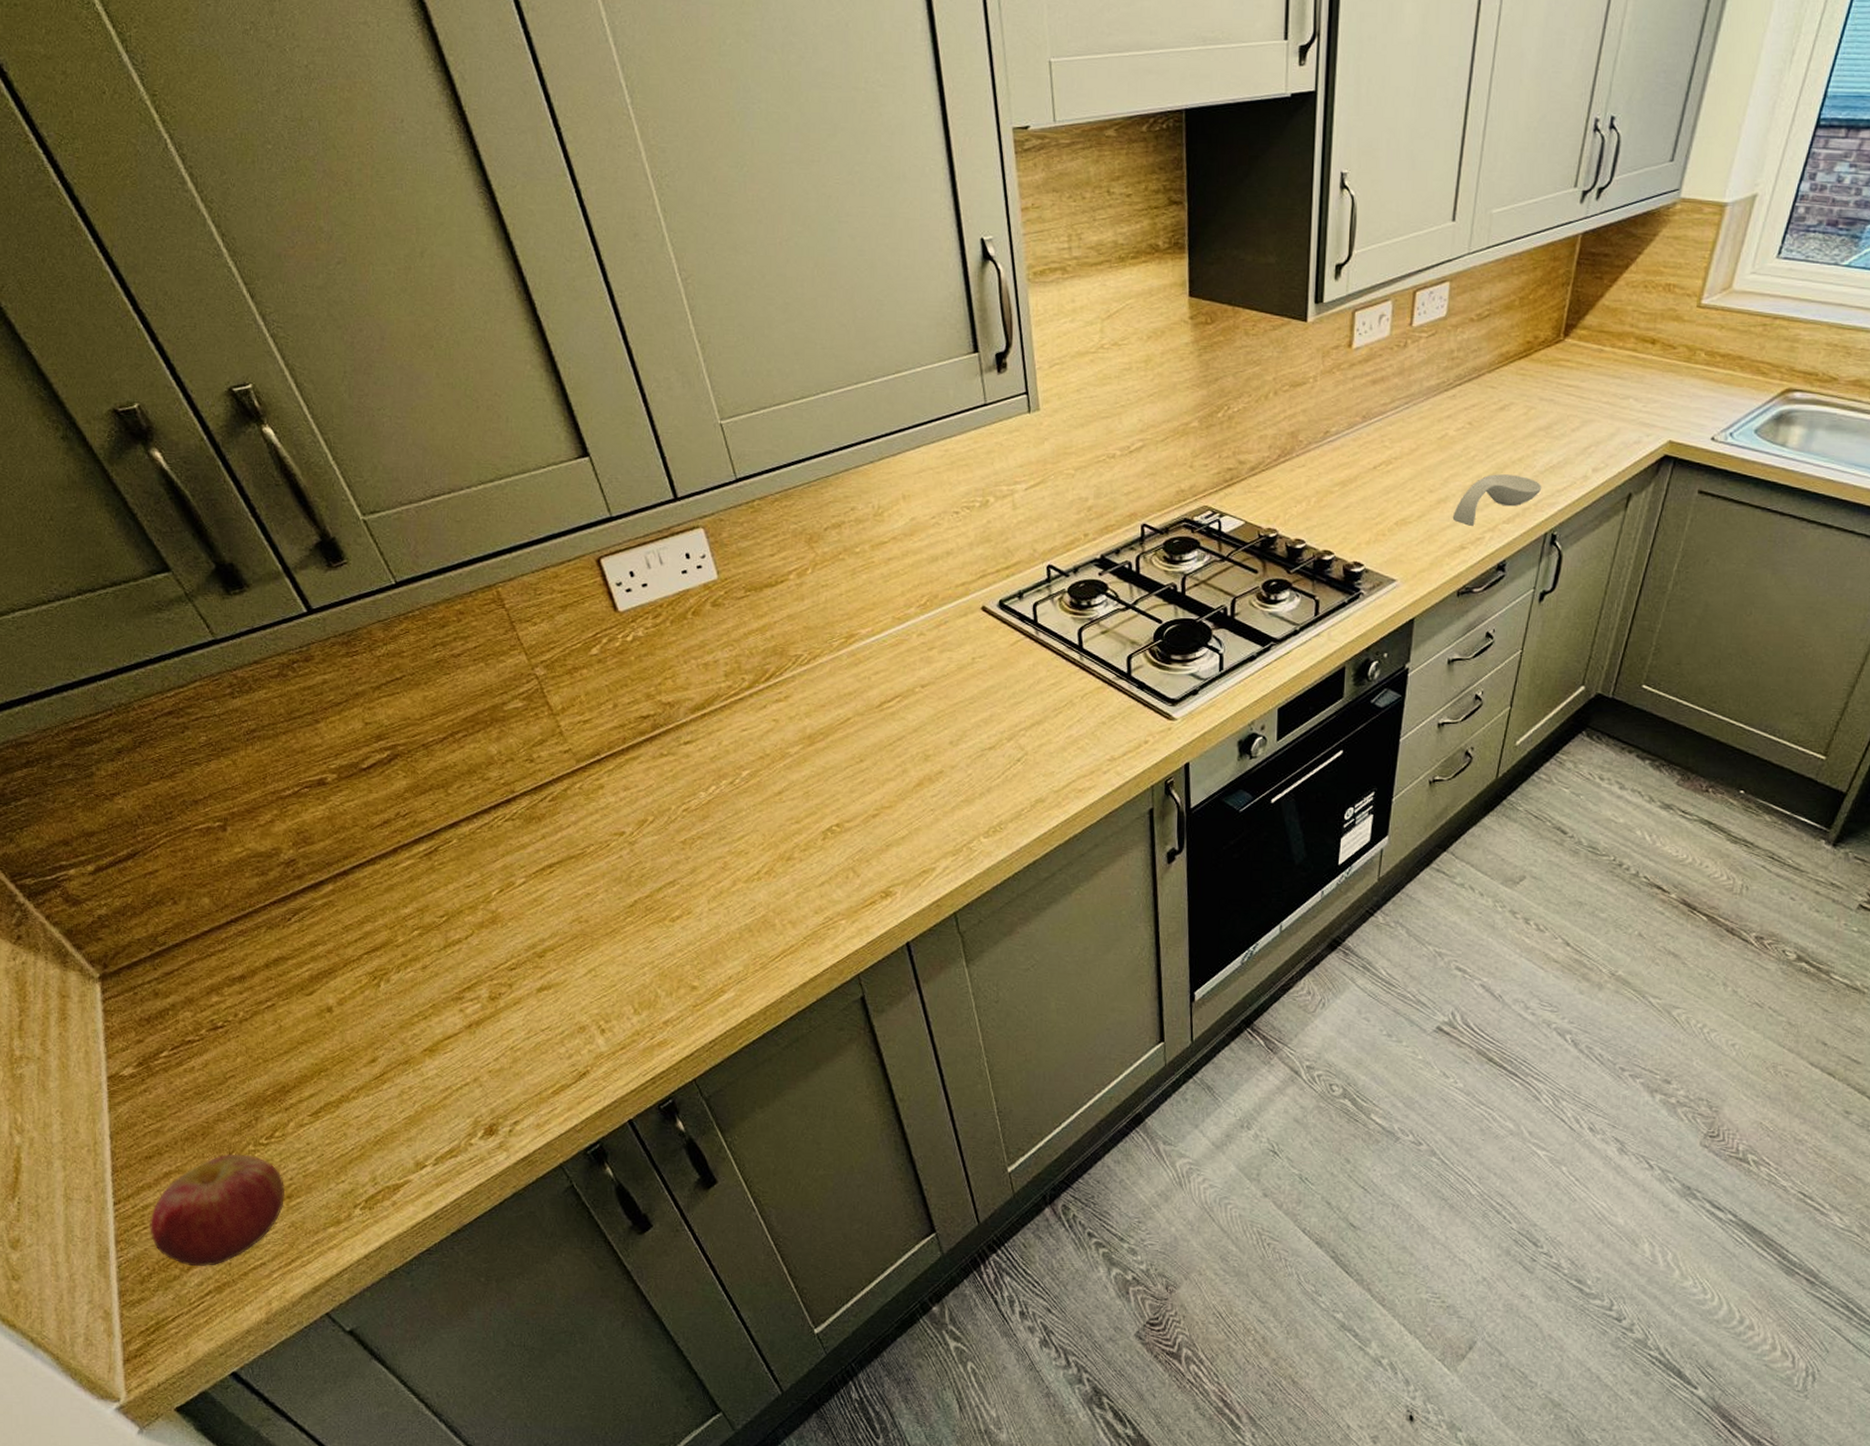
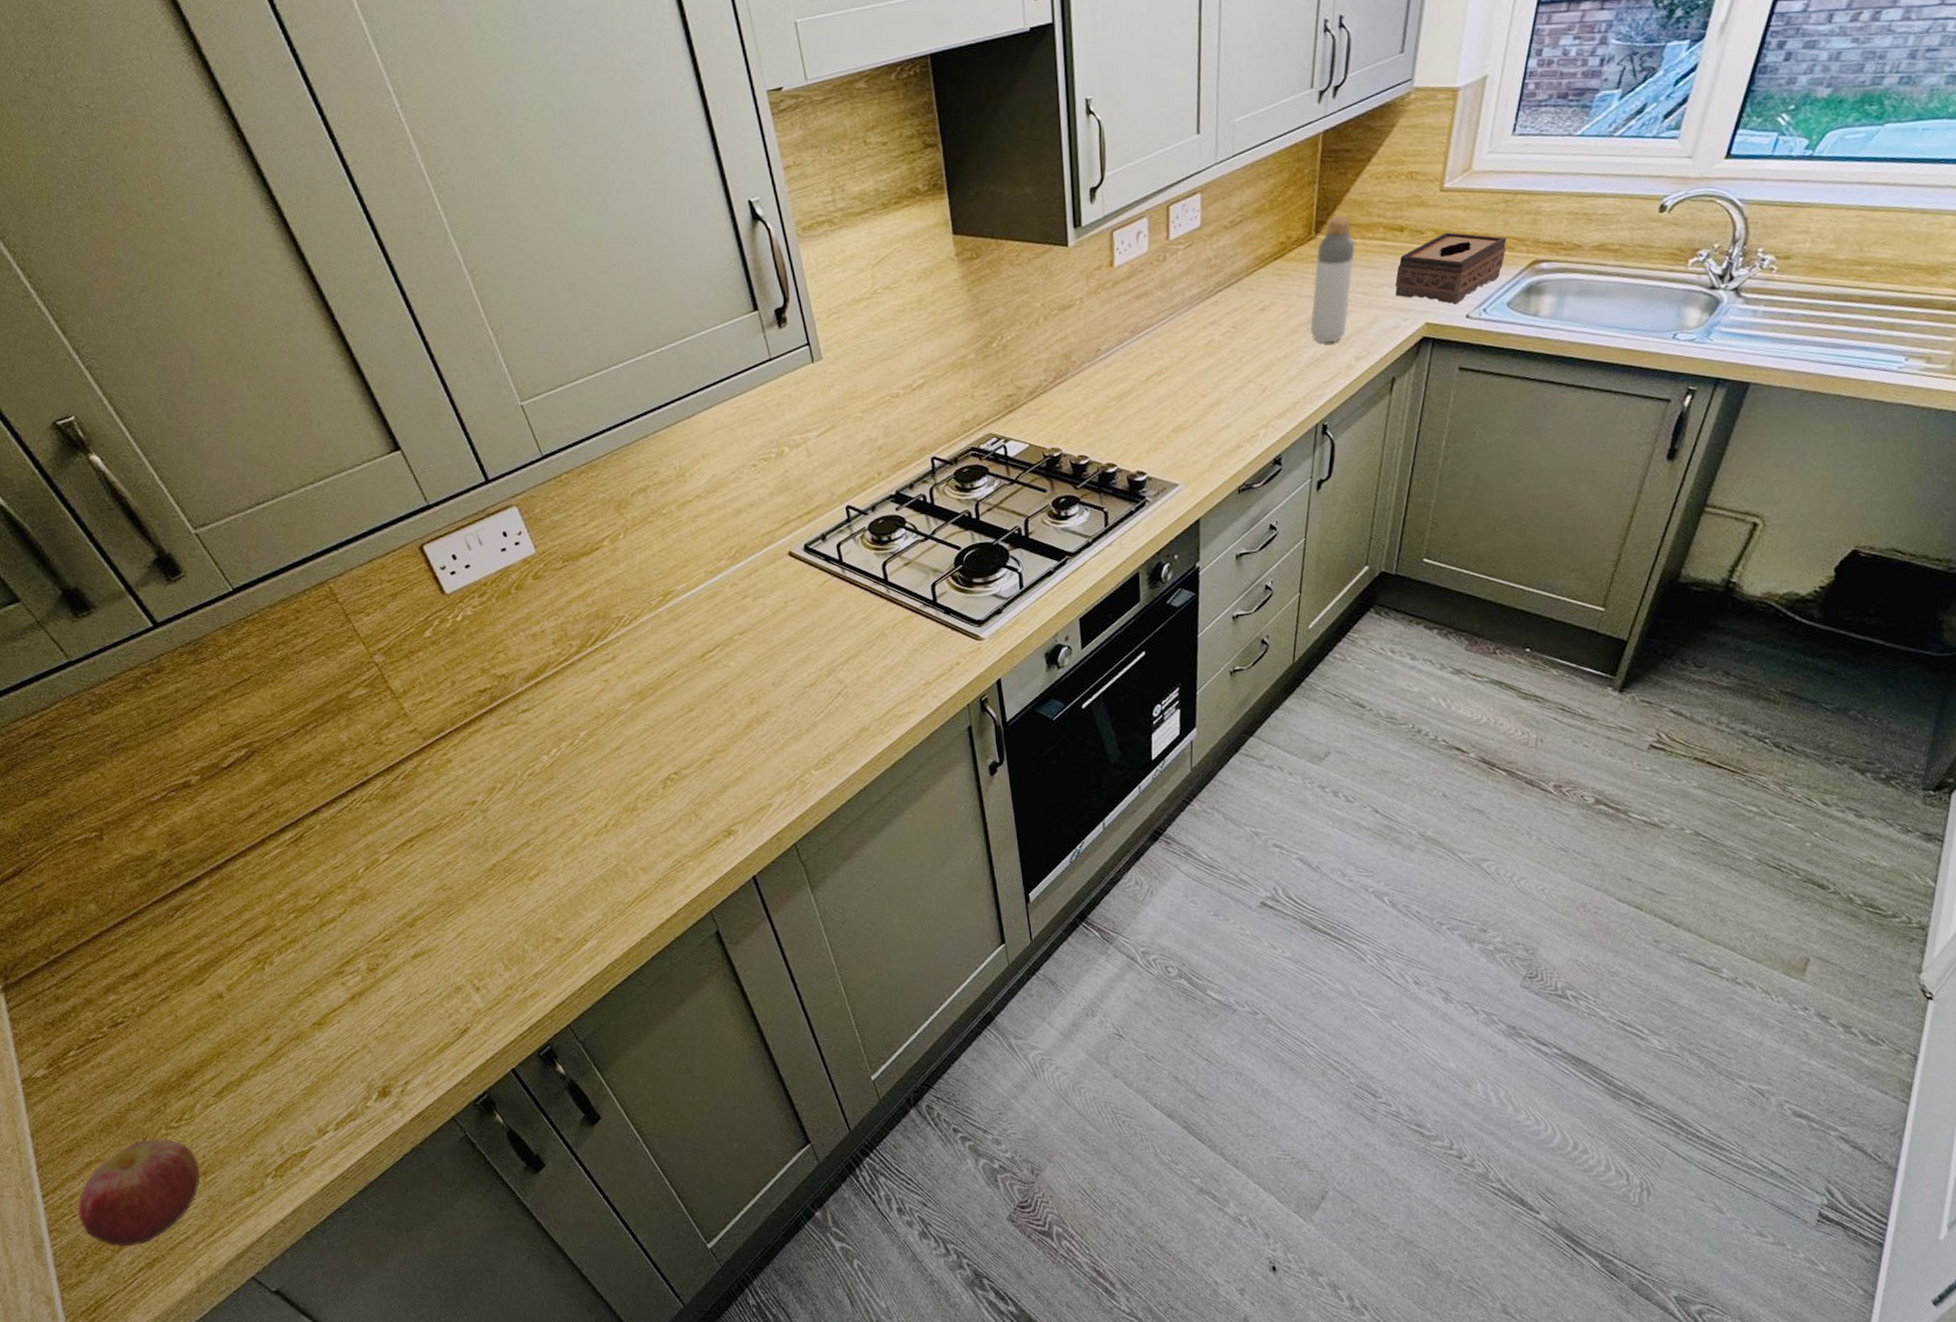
spoon rest: present [1452,474,1542,526] -> none [1226,371,1309,425]
bottle: none [1549,322,1604,451] -> present [1310,216,1355,343]
tissue box: none [1640,350,1761,425] -> present [1395,232,1507,304]

